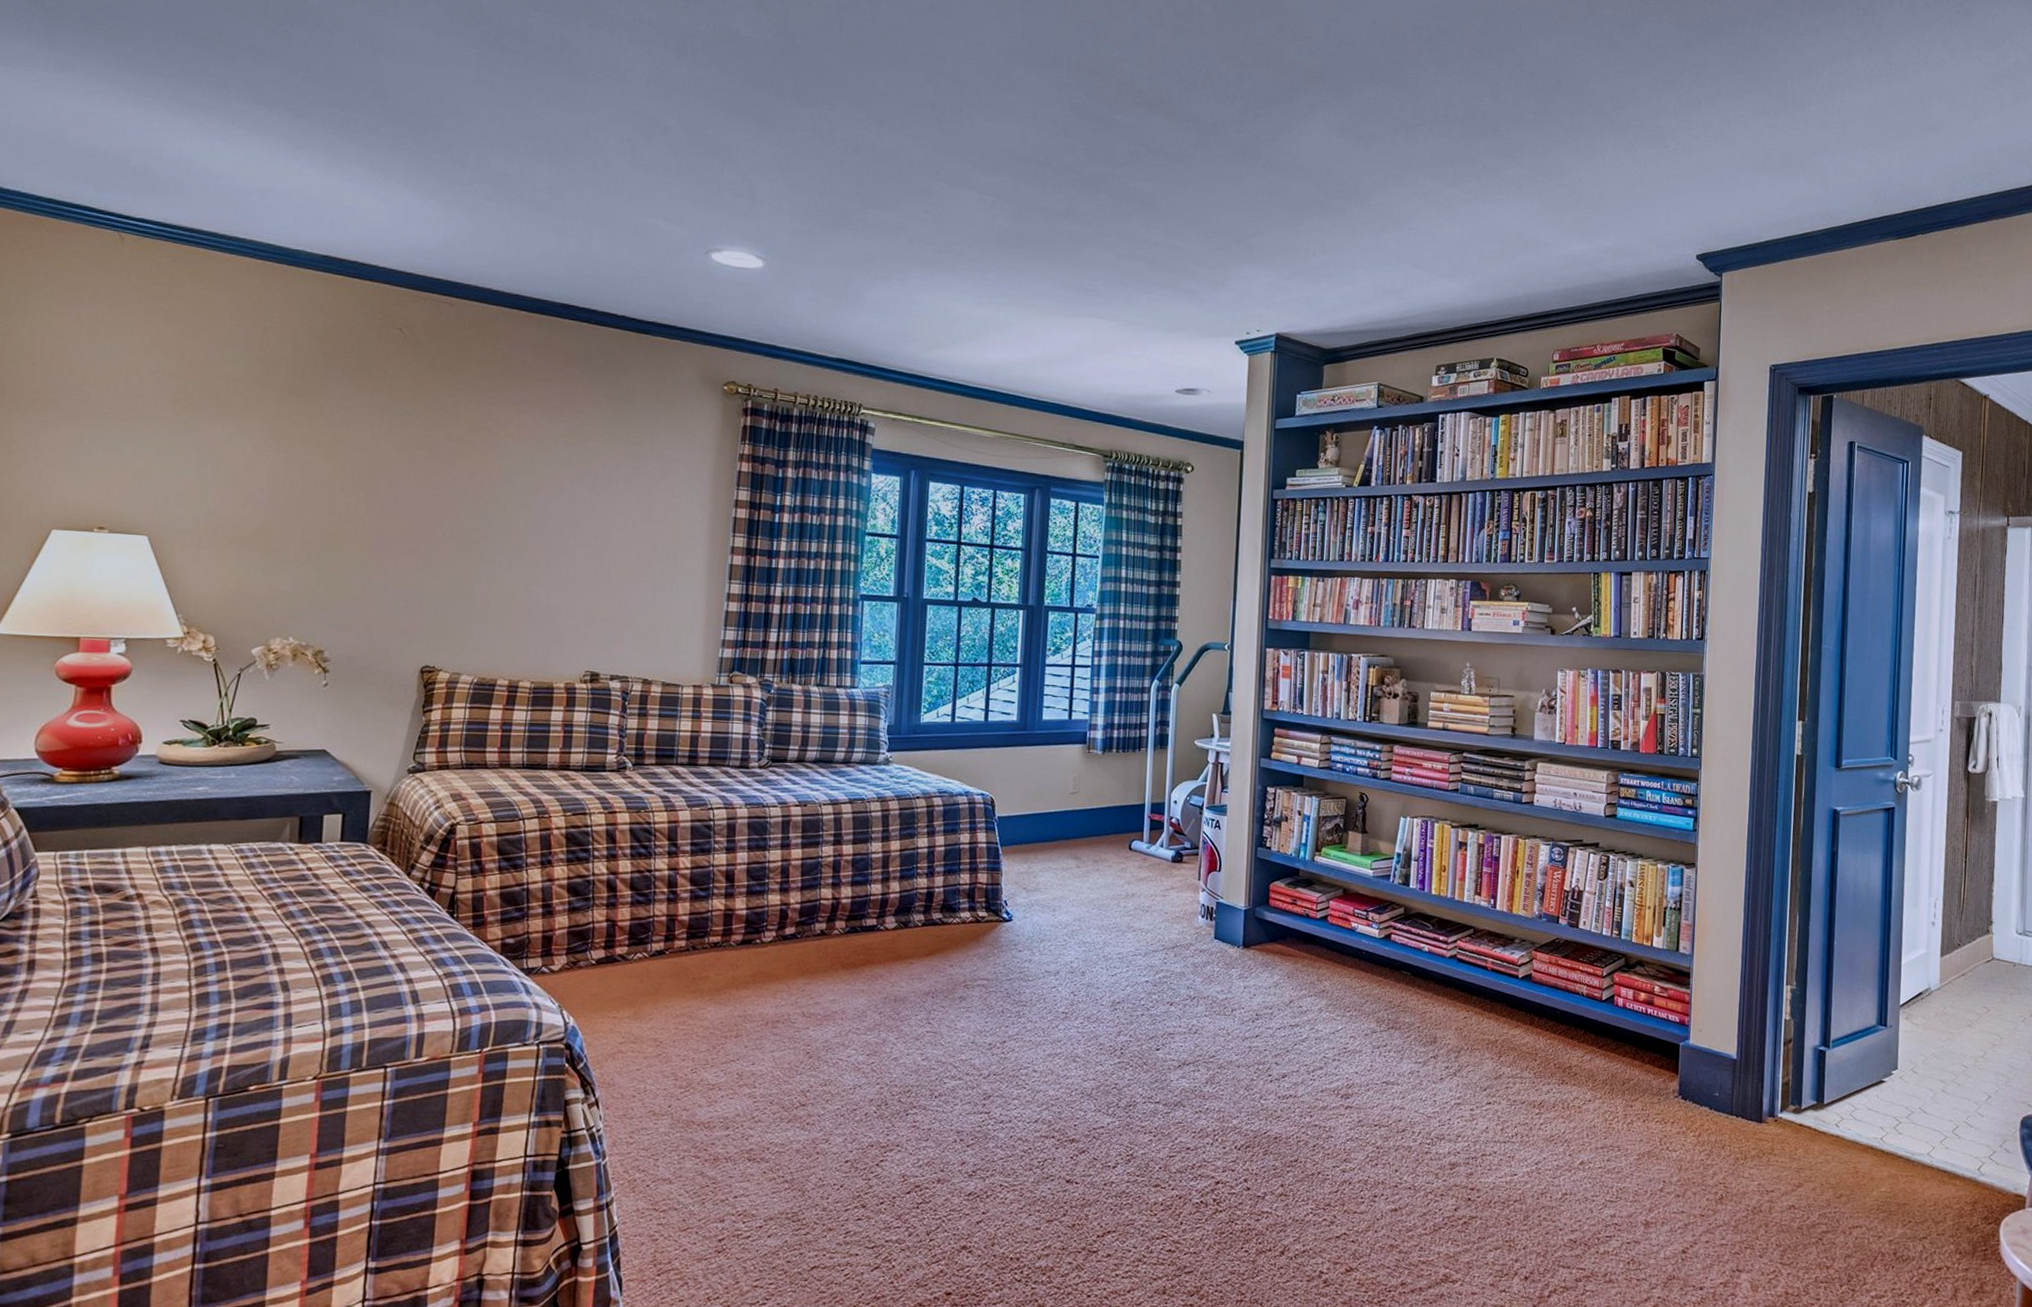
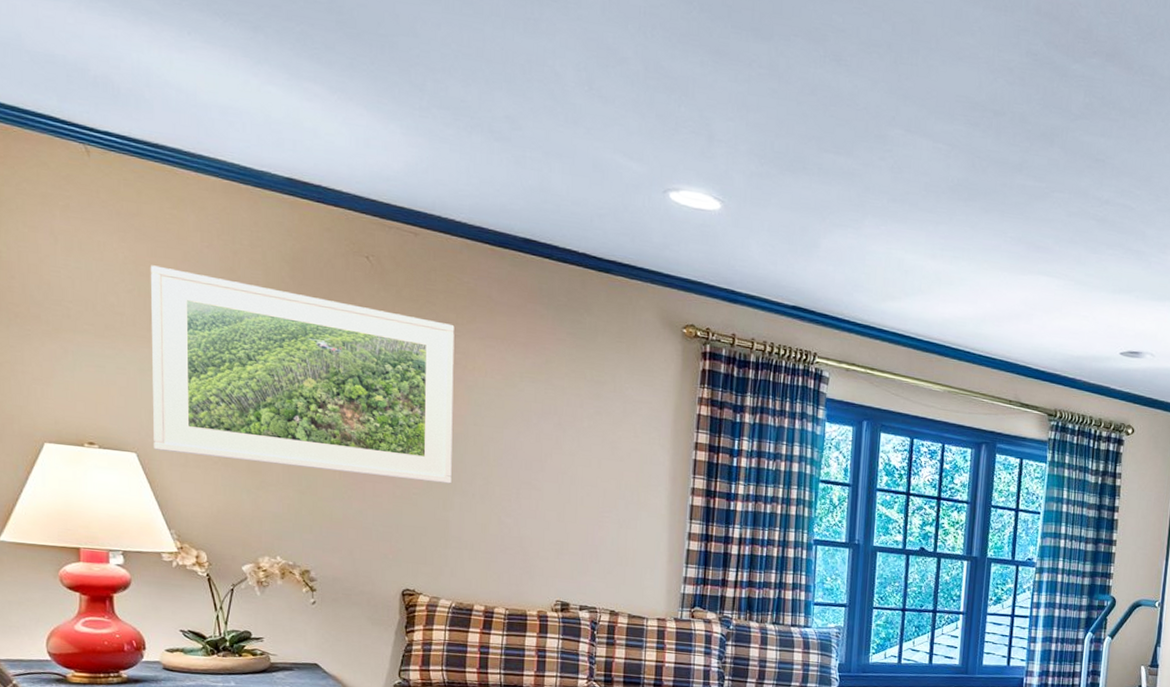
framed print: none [167,346,488,554] -> present [151,265,455,484]

